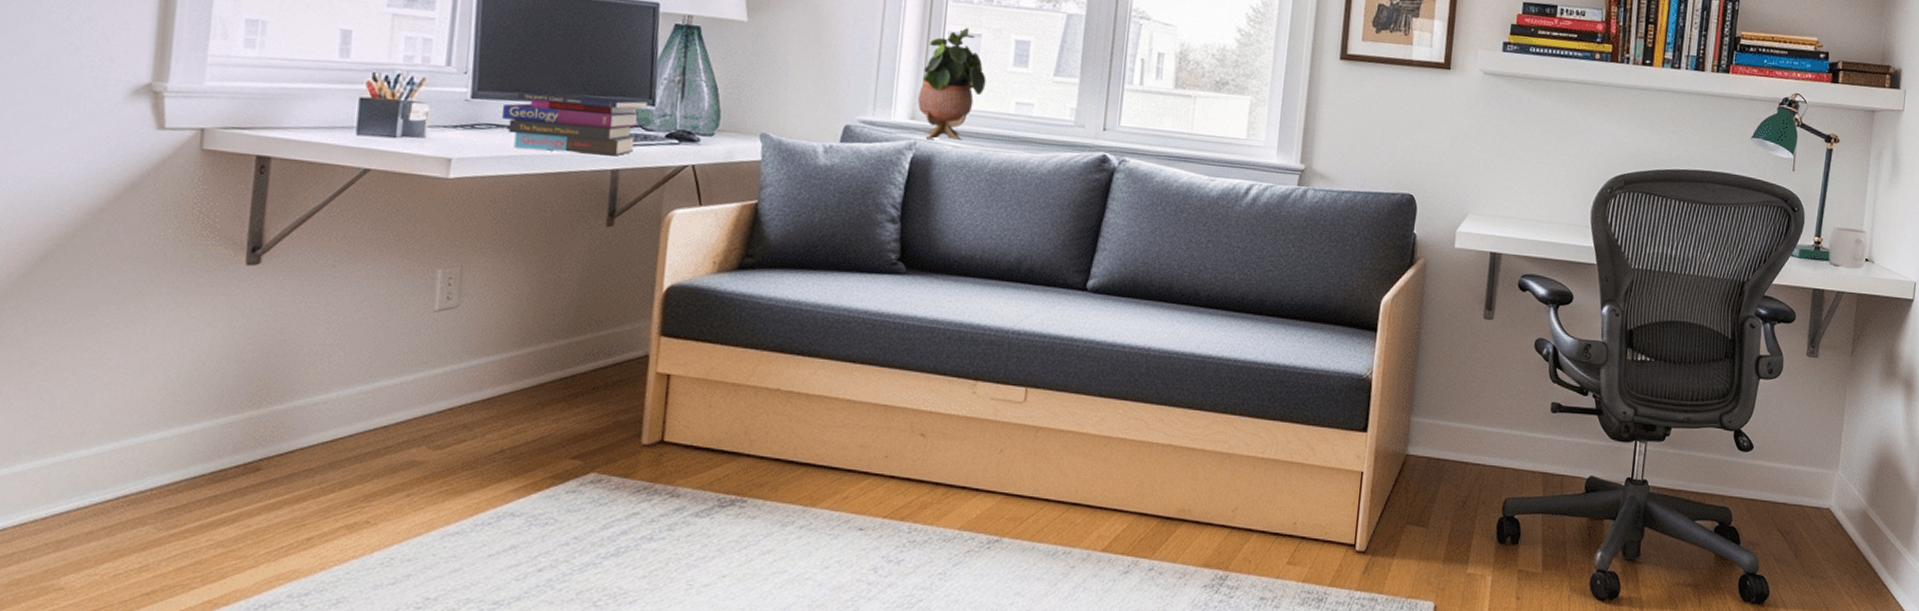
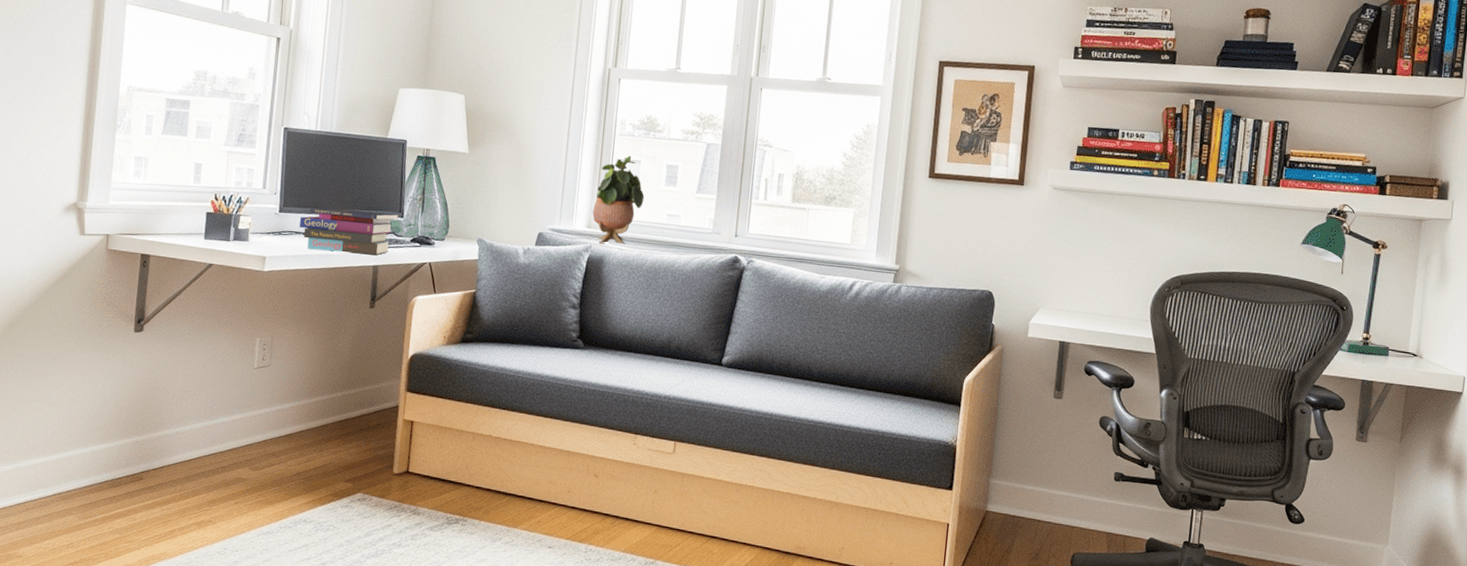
mug: present [1828,227,1869,269] -> none [1376,325,1417,363]

